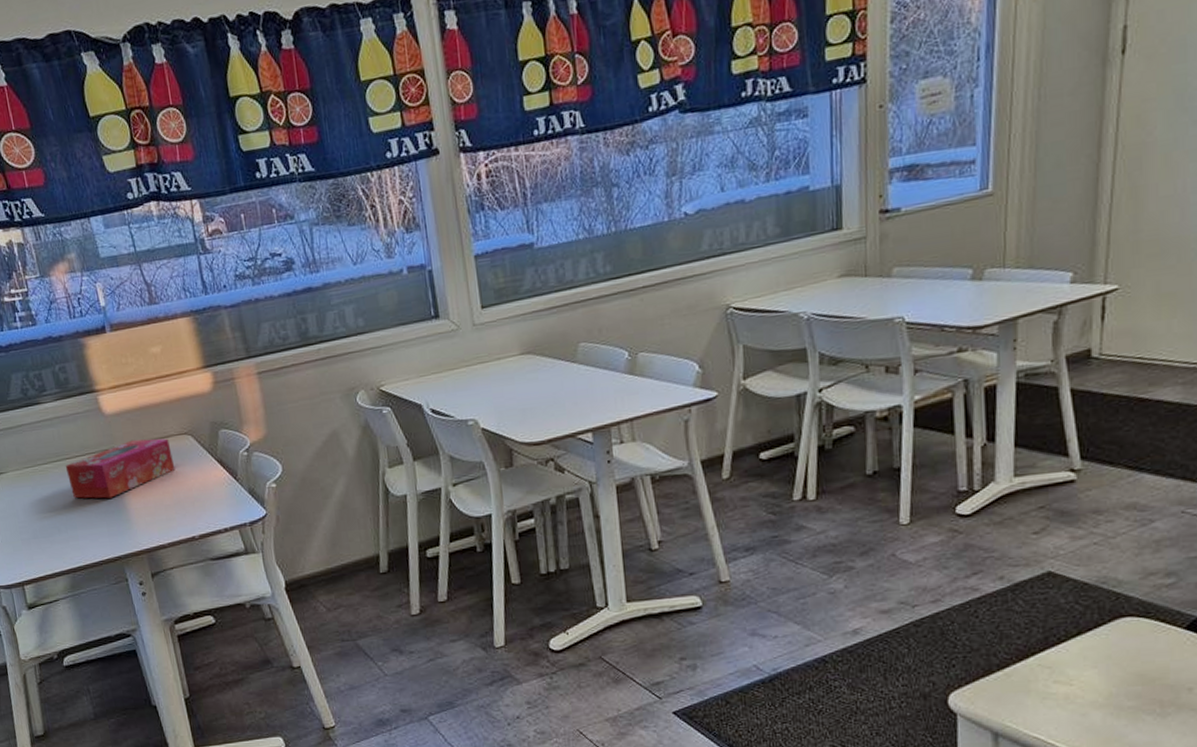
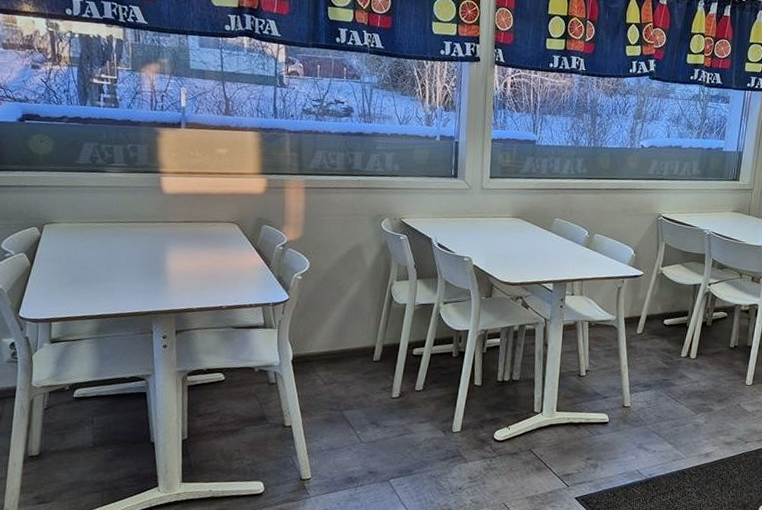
tissue box: present [65,438,175,499] -> none [116,218,218,262]

